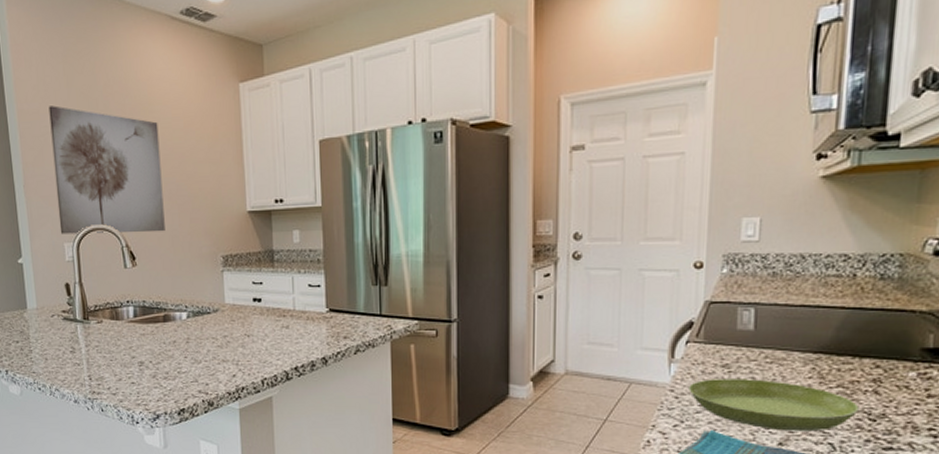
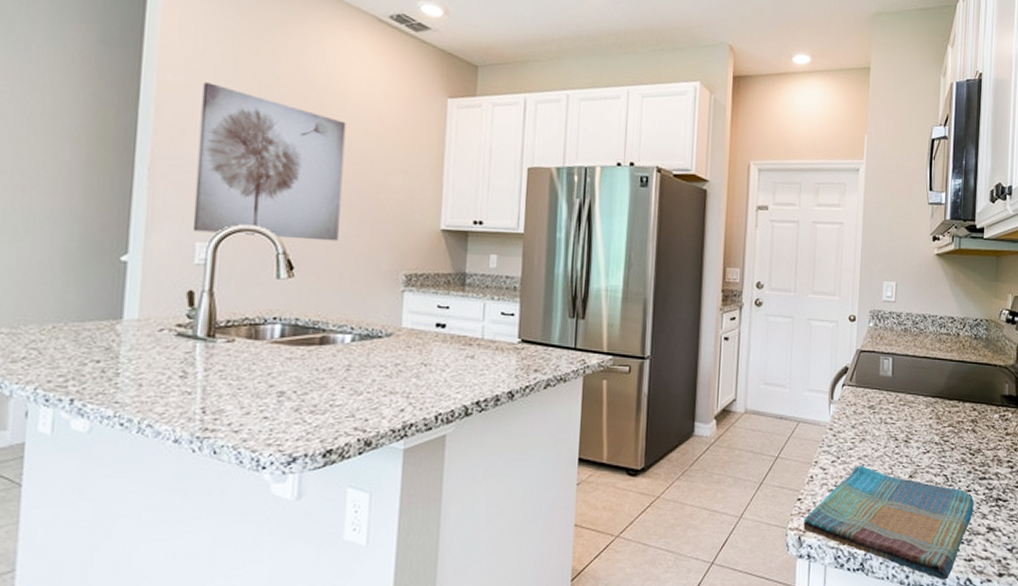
saucer: present [689,379,859,432] -> none [844,418,964,465]

